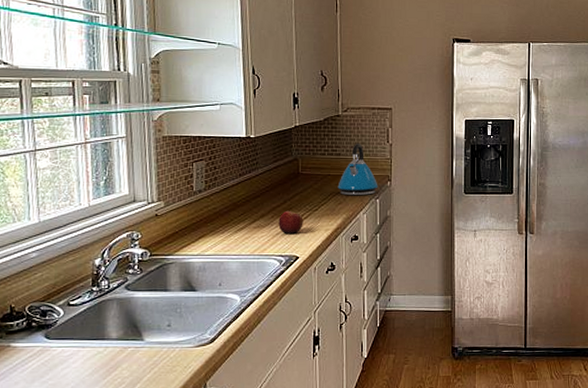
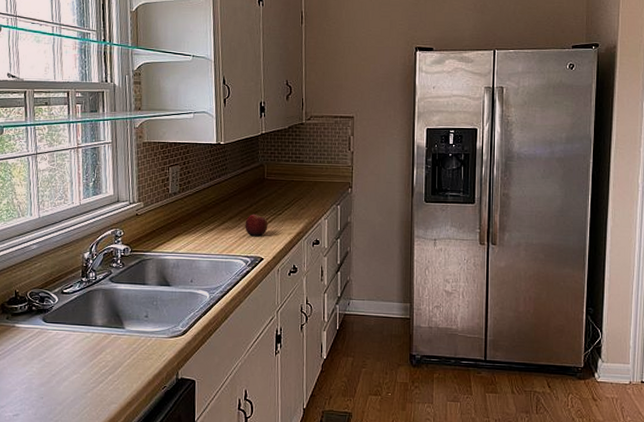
kettle: present [337,143,378,196] -> none [300,150,340,202]

